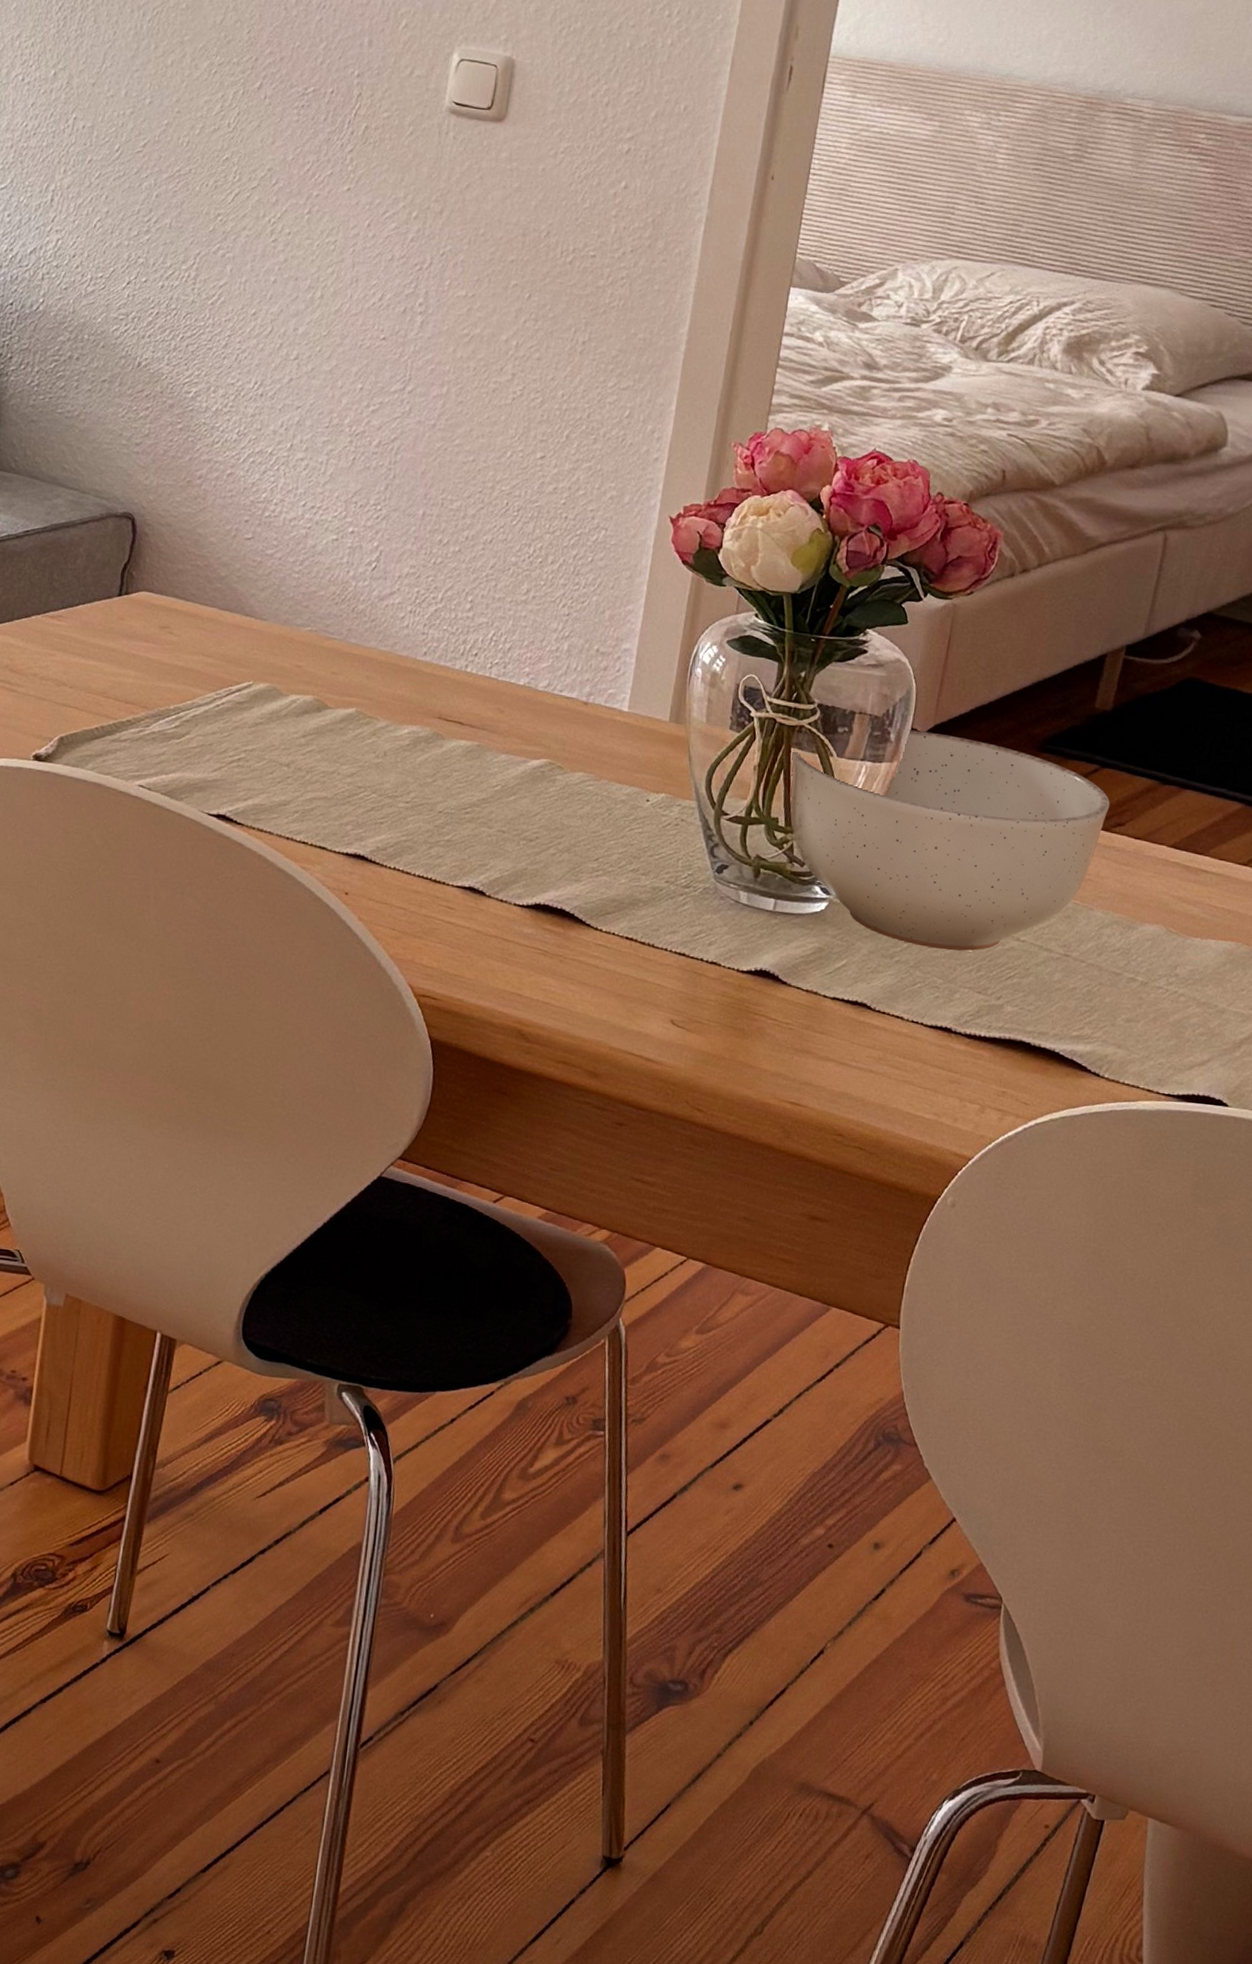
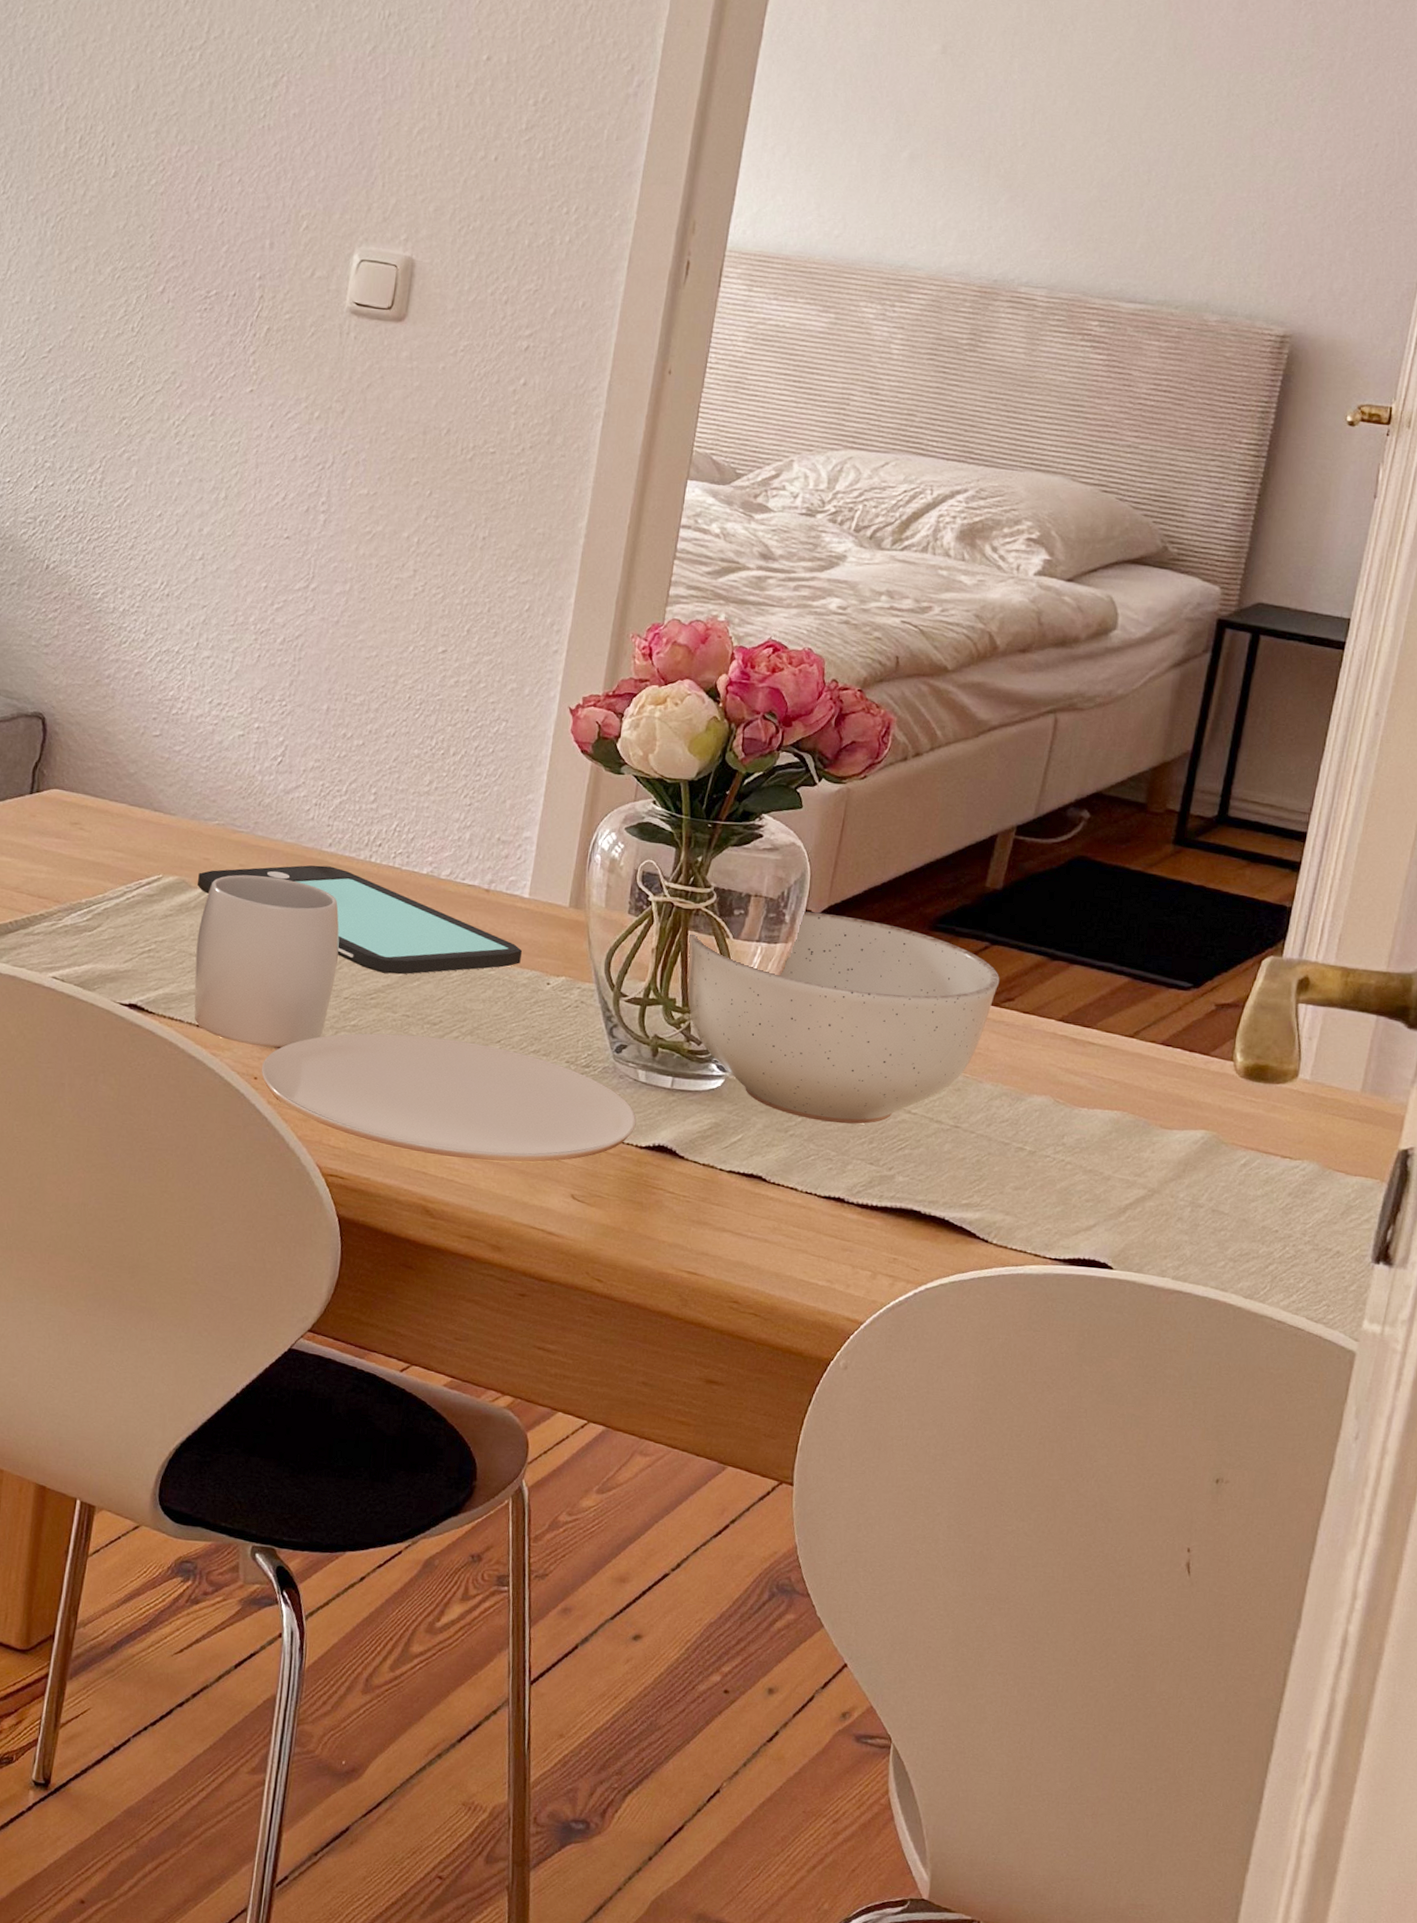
mug: none [283,682,434,863] -> present [194,874,340,1048]
tablet: none [289,674,621,789] -> present [197,865,522,975]
plate: none [352,848,738,986] -> present [261,1033,637,1163]

